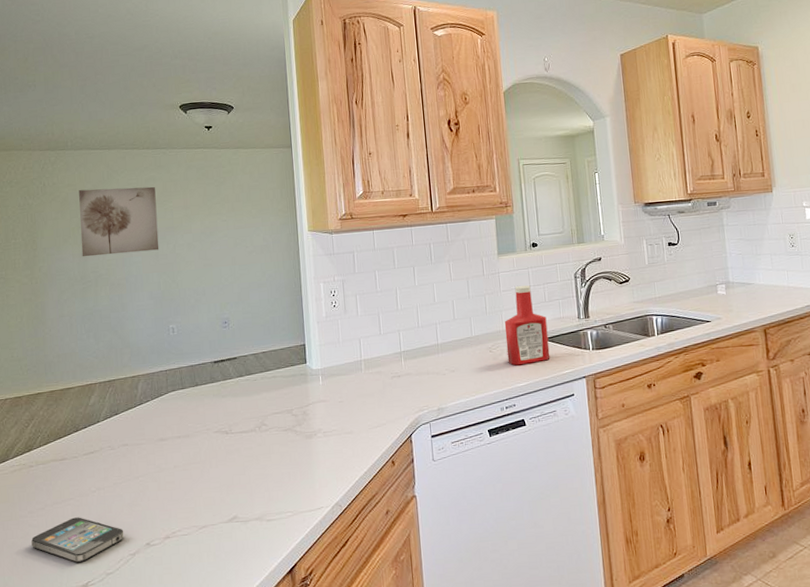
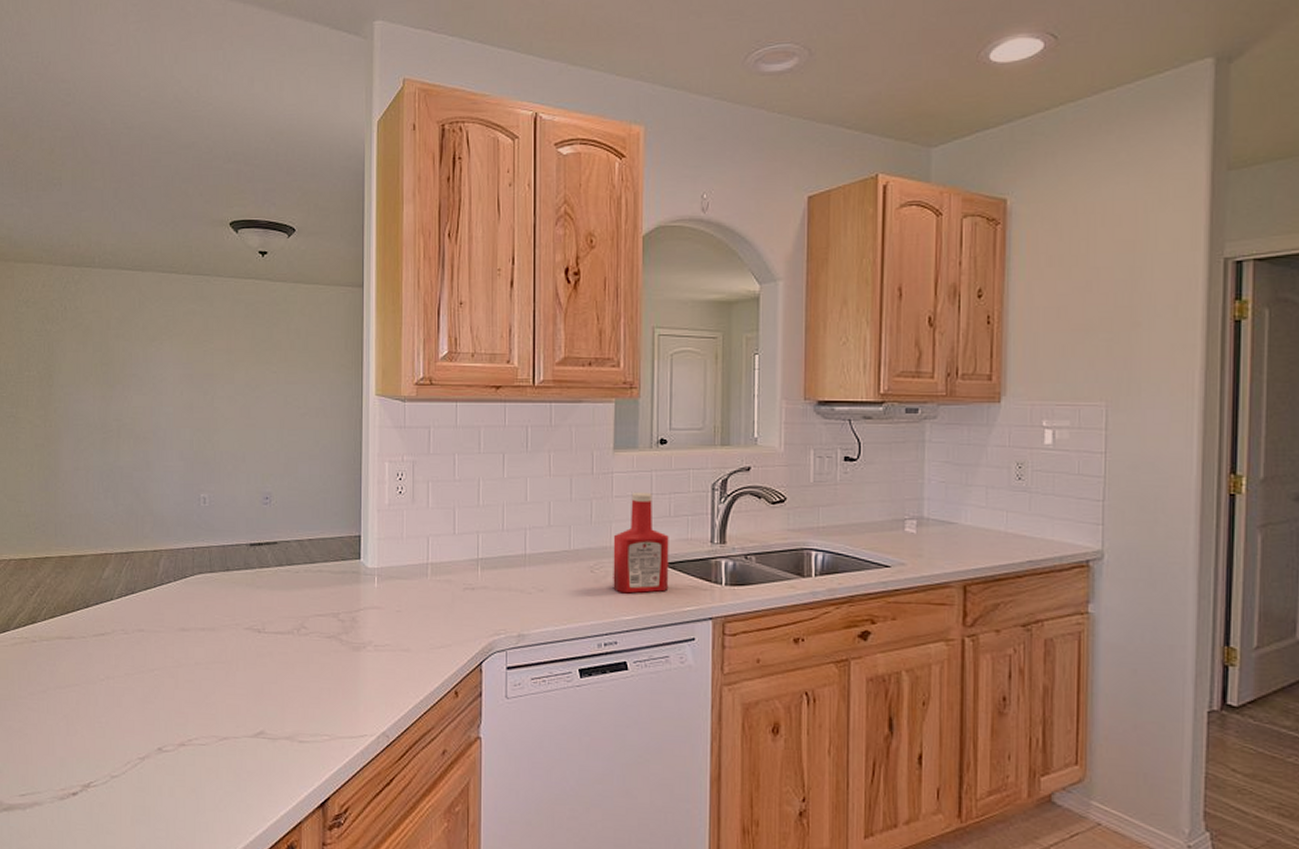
smartphone: present [31,517,124,562] -> none [30,706,134,759]
wall art: present [79,186,159,257] -> none [104,318,195,401]

